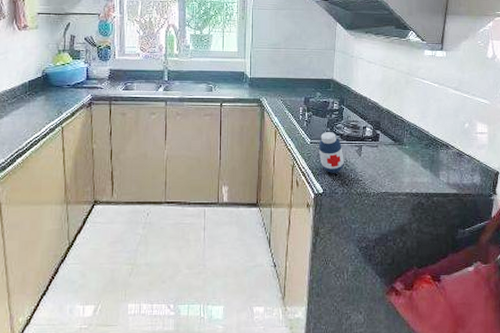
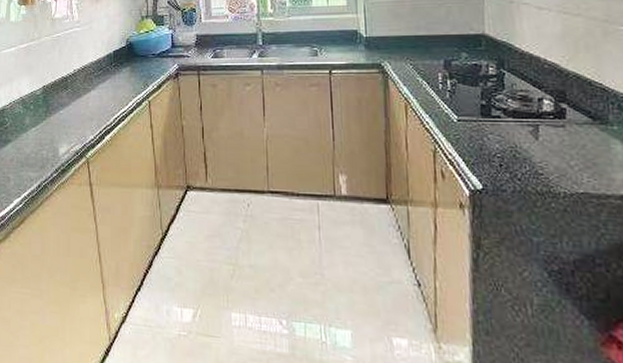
medicine bottle: present [318,132,344,173] -> none [470,106,513,163]

